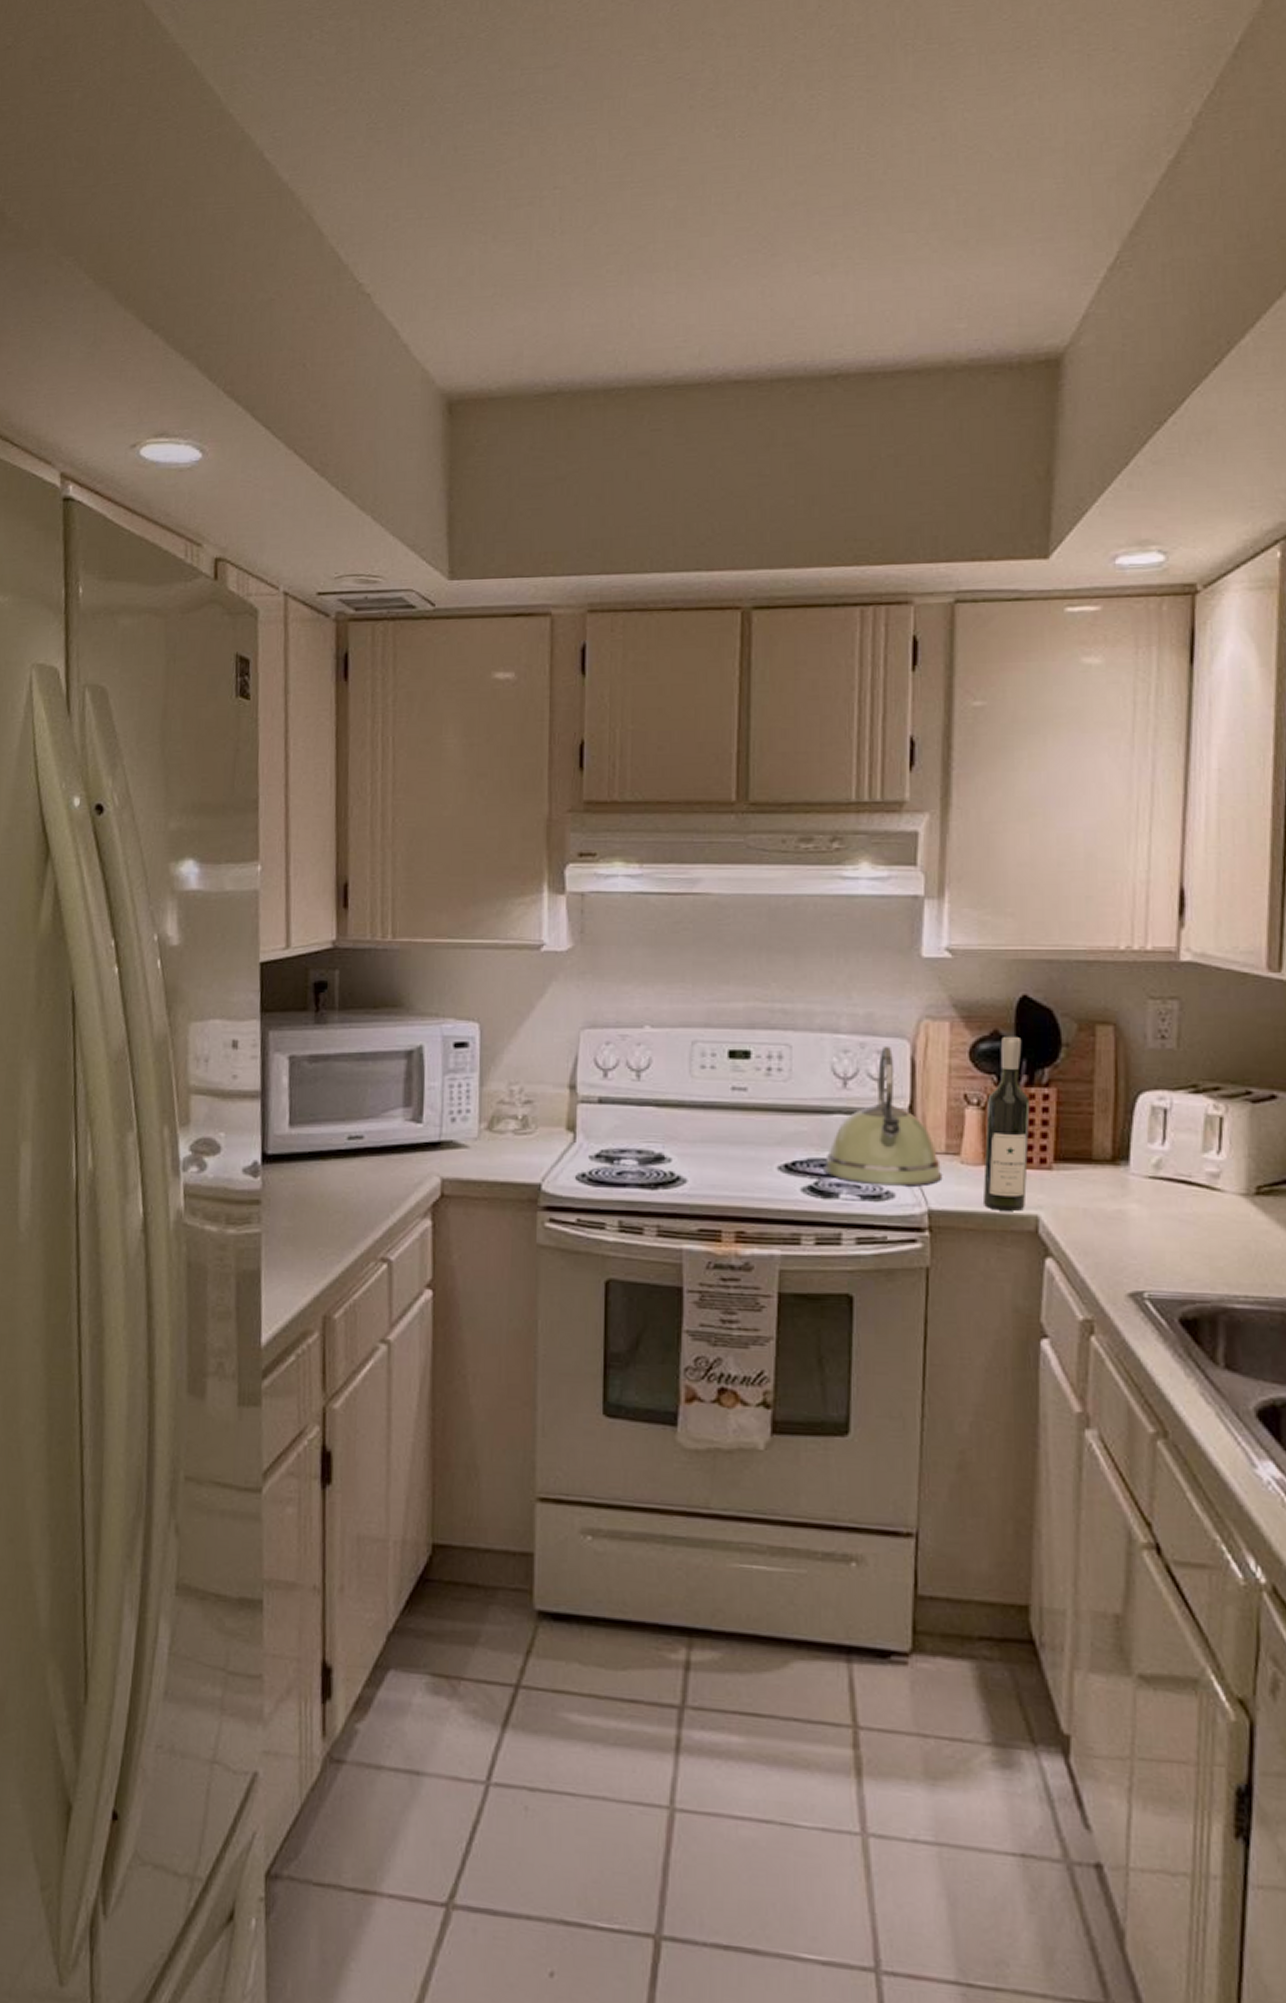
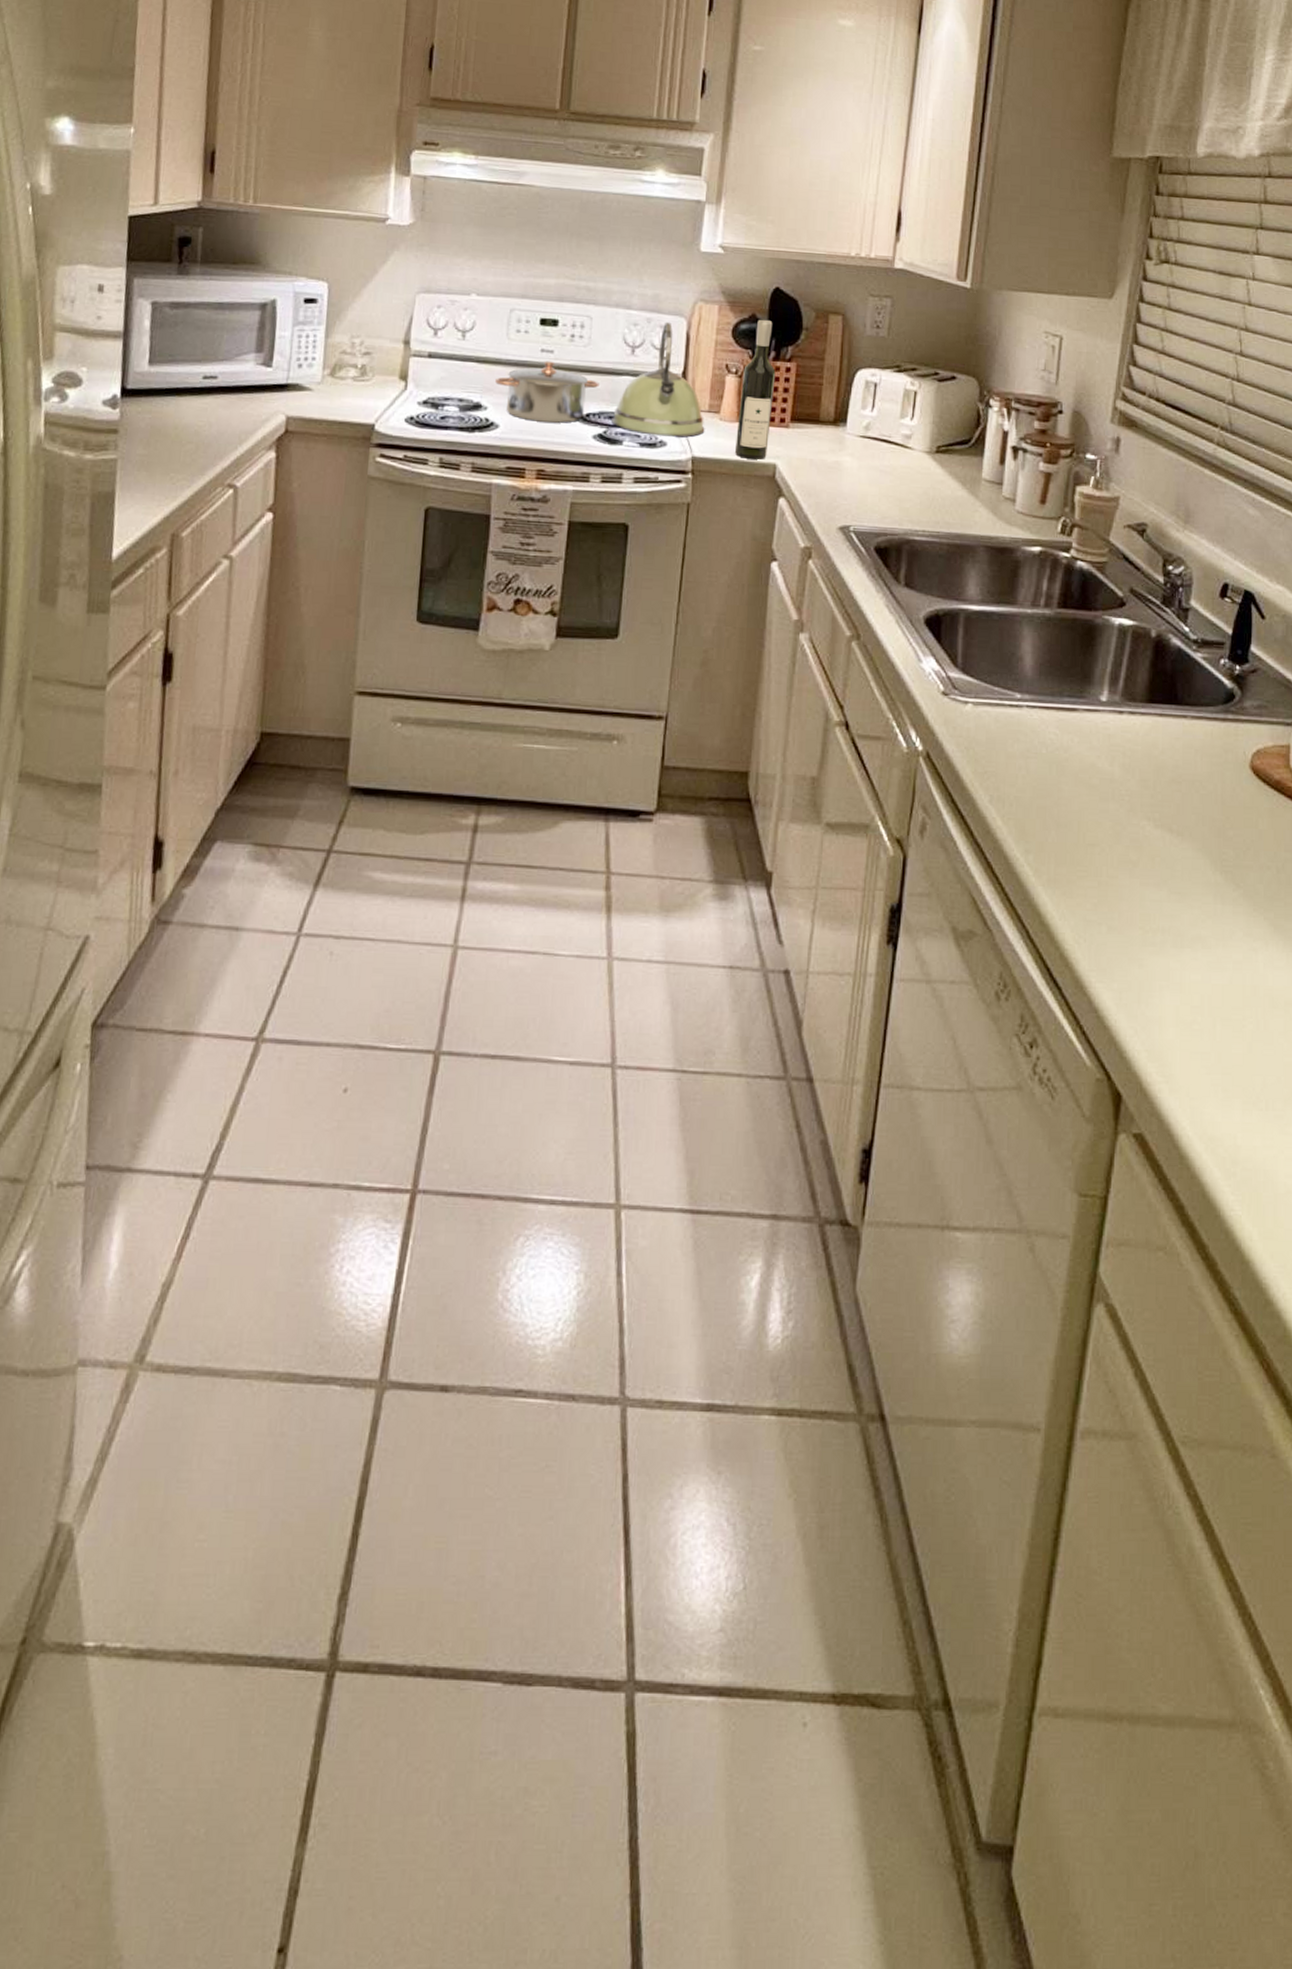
cooking pot: none [678,1100,805,1174] -> present [494,361,599,423]

